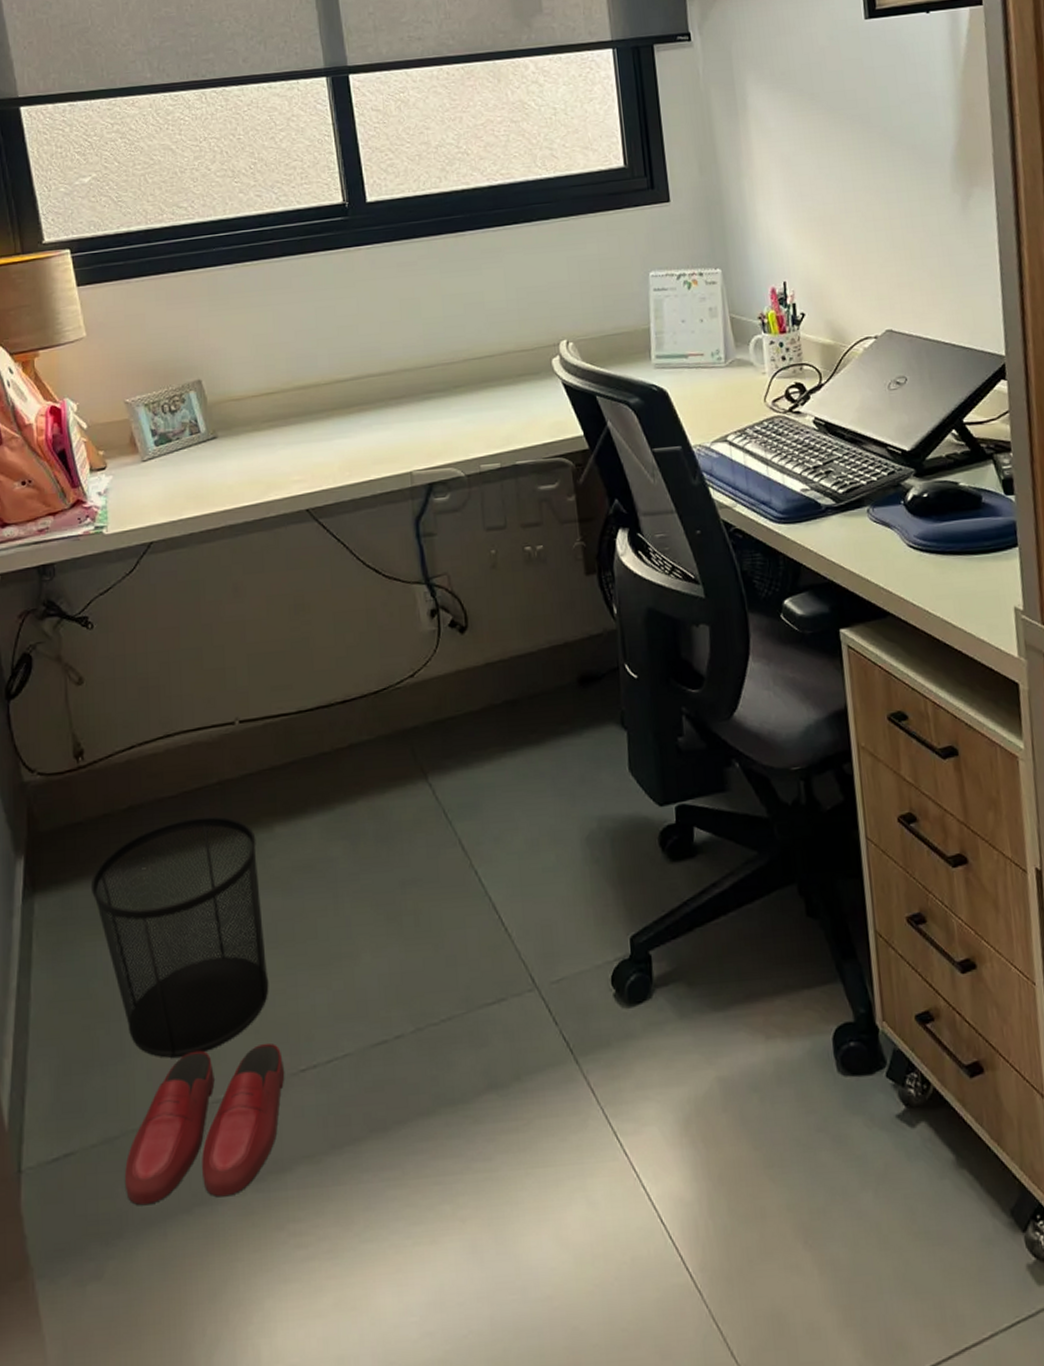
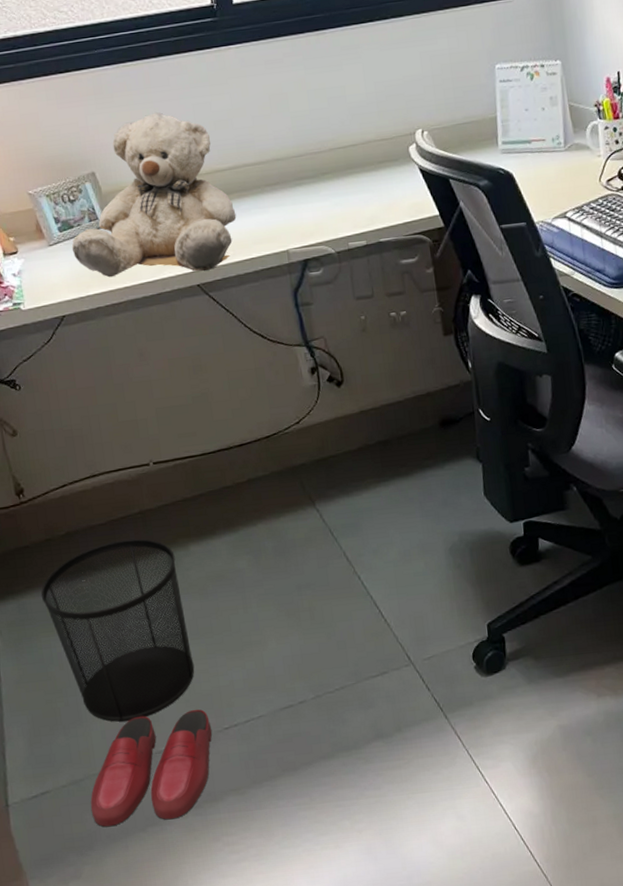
teddy bear: none [167,316,356,499] -> present [71,112,237,278]

